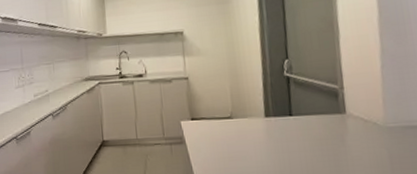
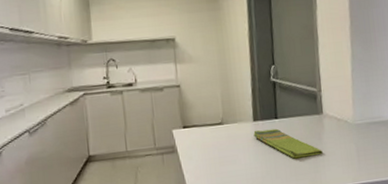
dish towel: none [265,126,346,160] -> present [253,128,323,159]

